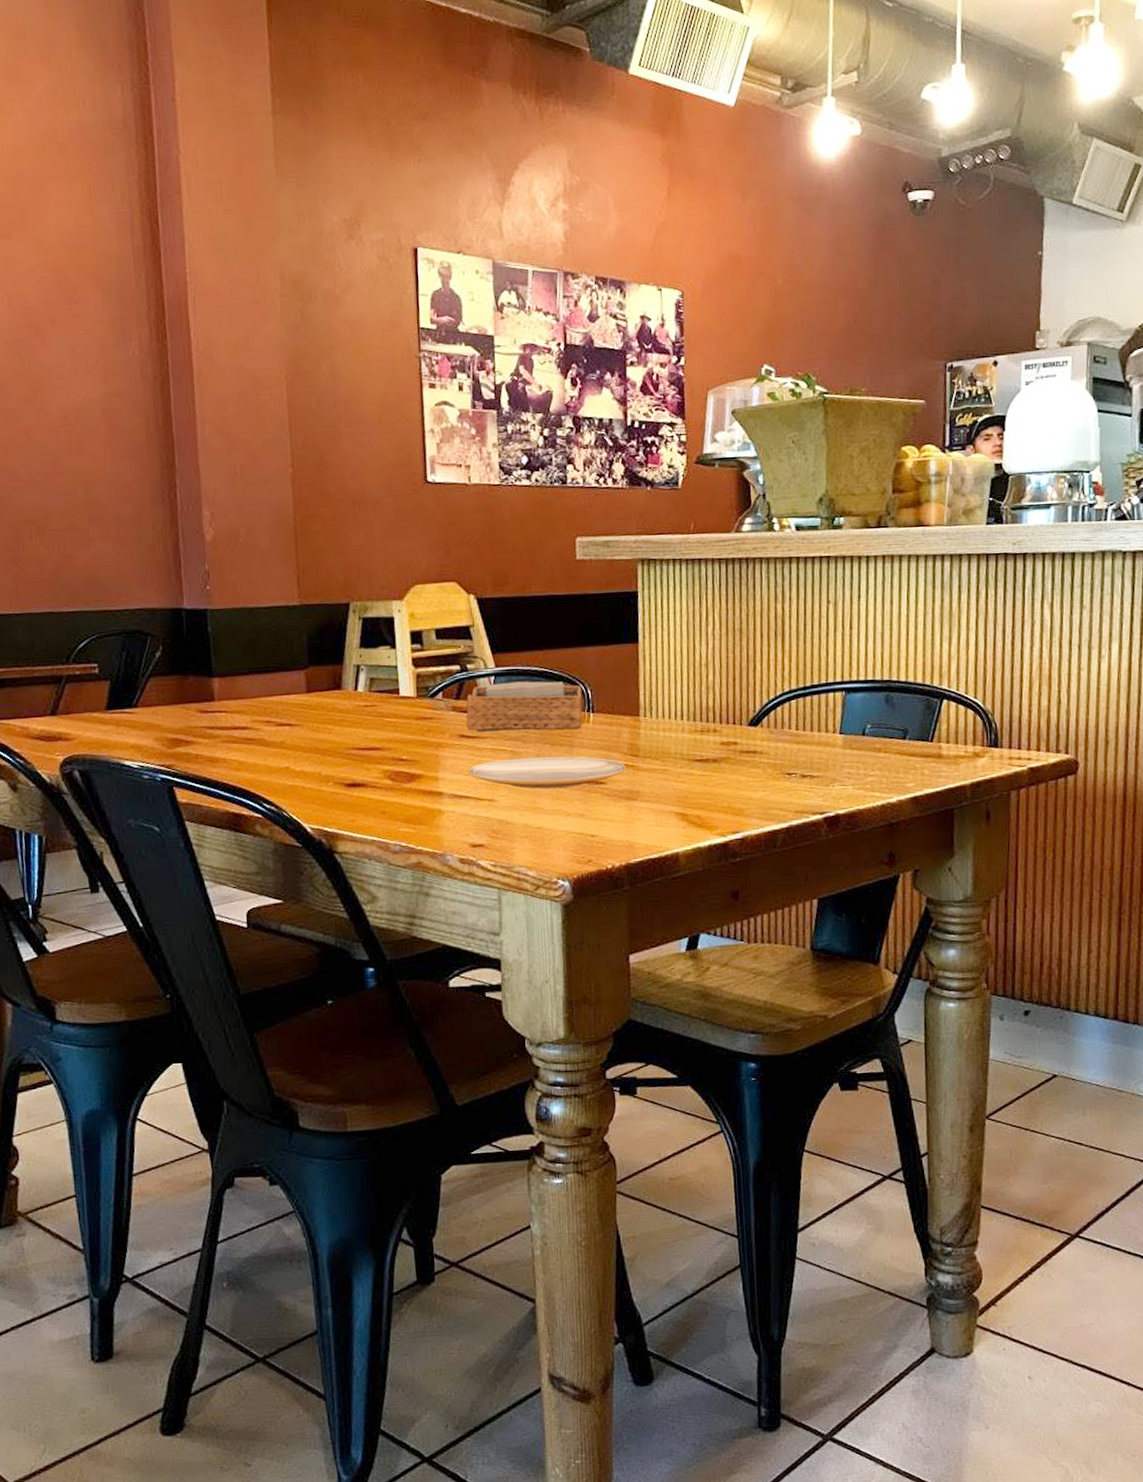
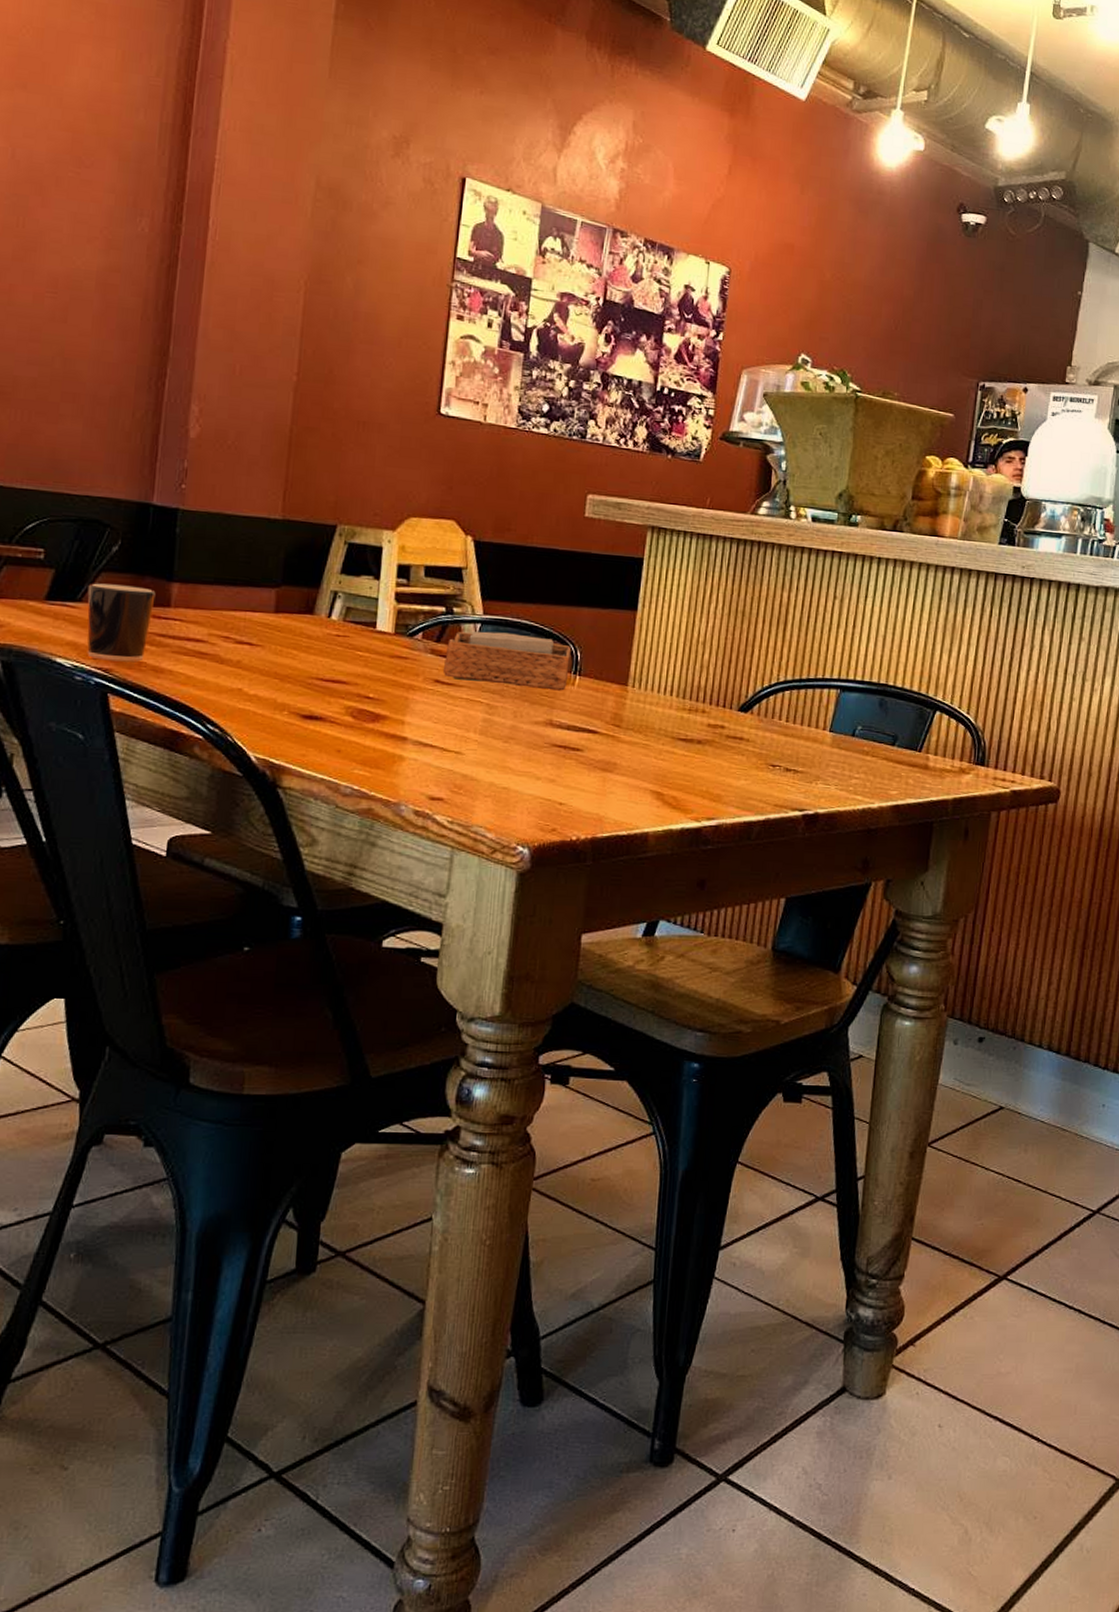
mug: none [140,686,200,758] -> present [87,583,156,663]
plate: present [469,756,626,789] -> none [438,712,607,750]

